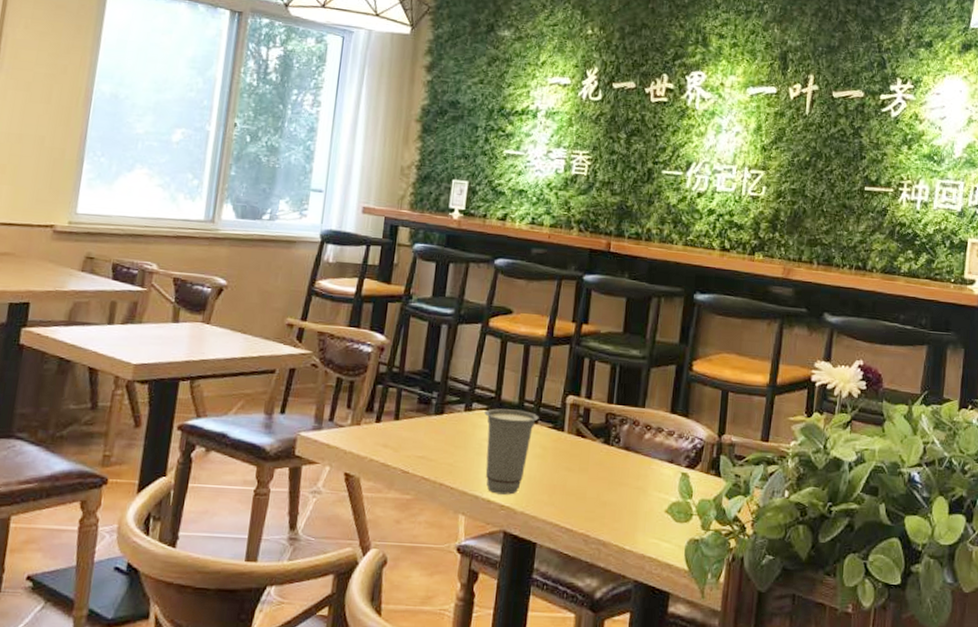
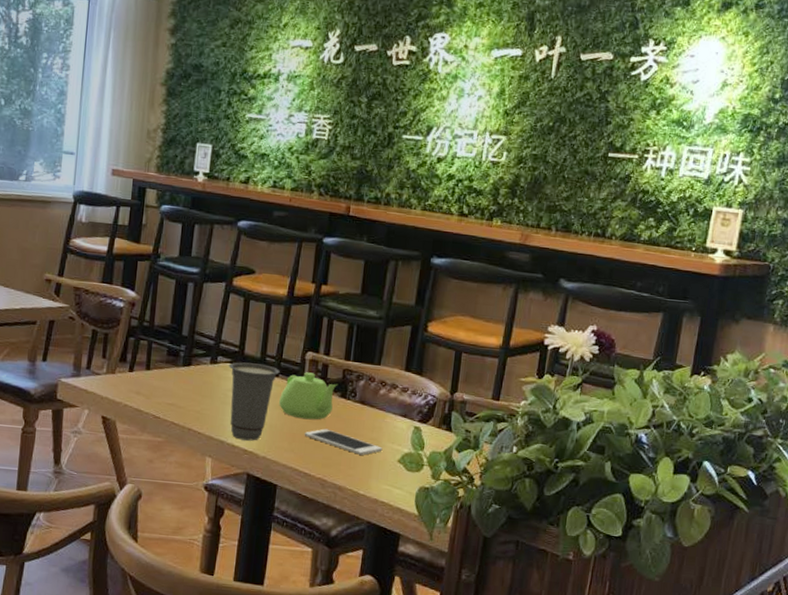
teapot: none [538,417,600,470] -> present [279,372,337,420]
cell phone: none [565,478,649,506] -> present [304,428,383,455]

